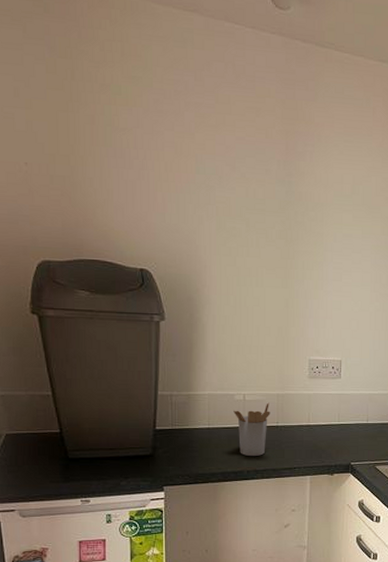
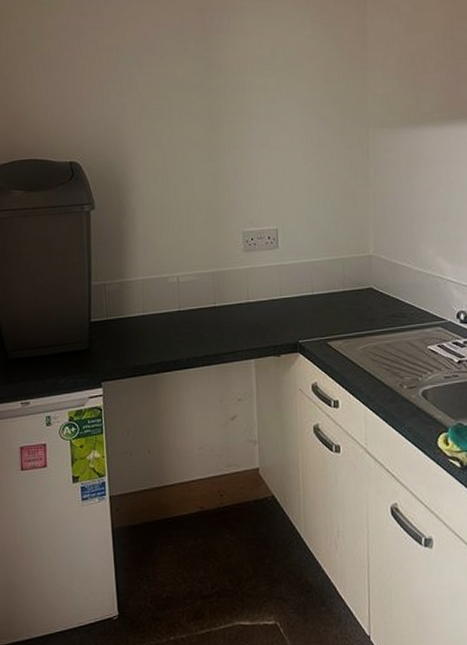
utensil holder: present [233,402,271,457] -> none [168,282,207,343]

